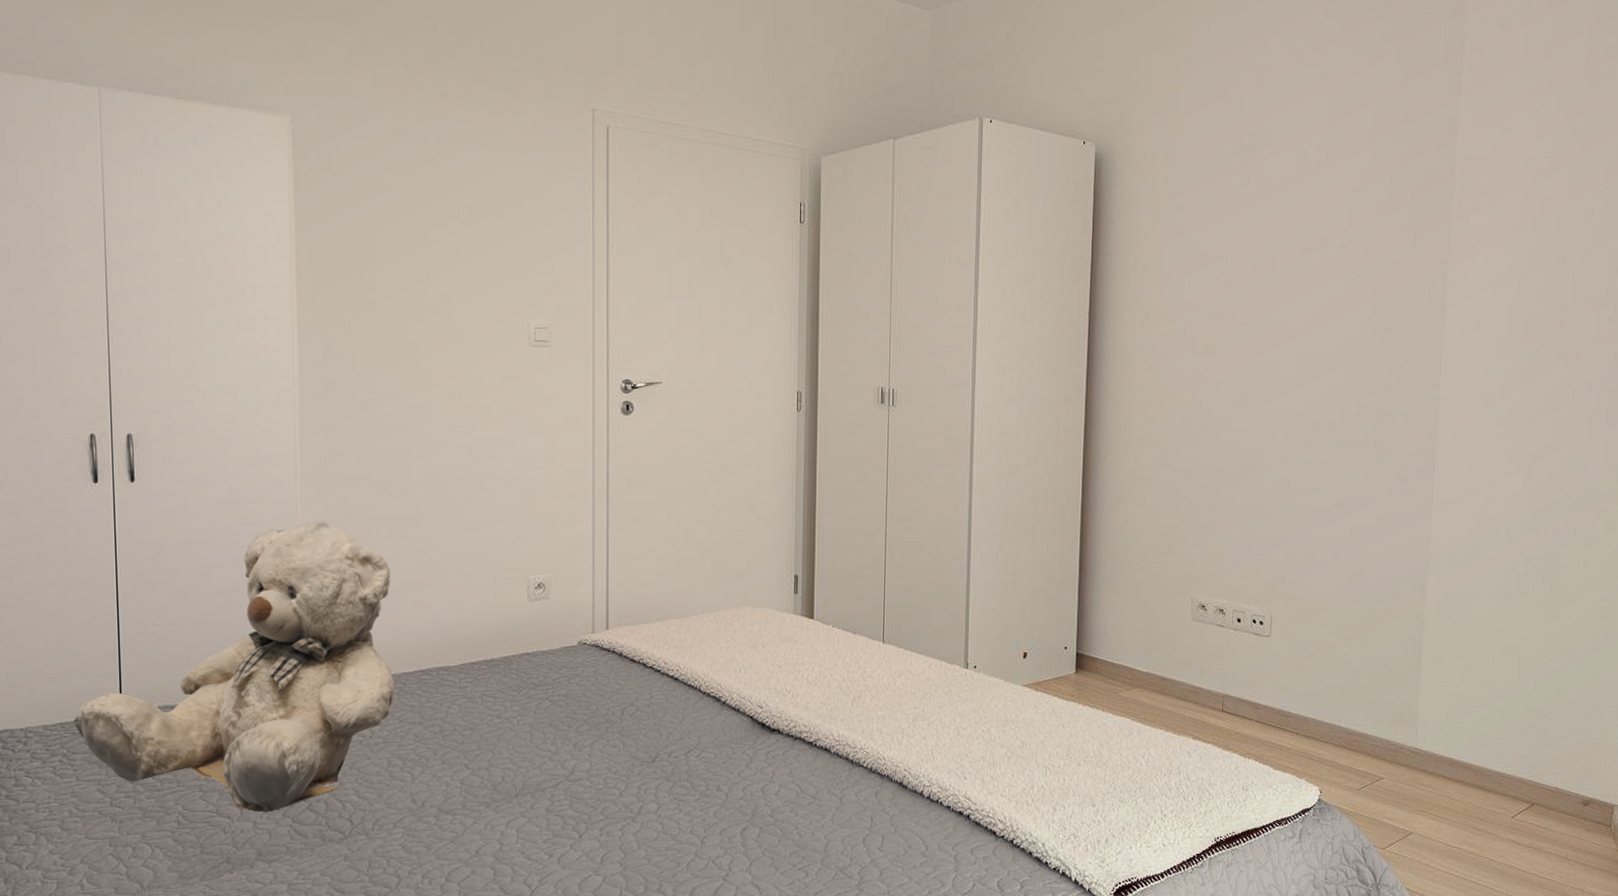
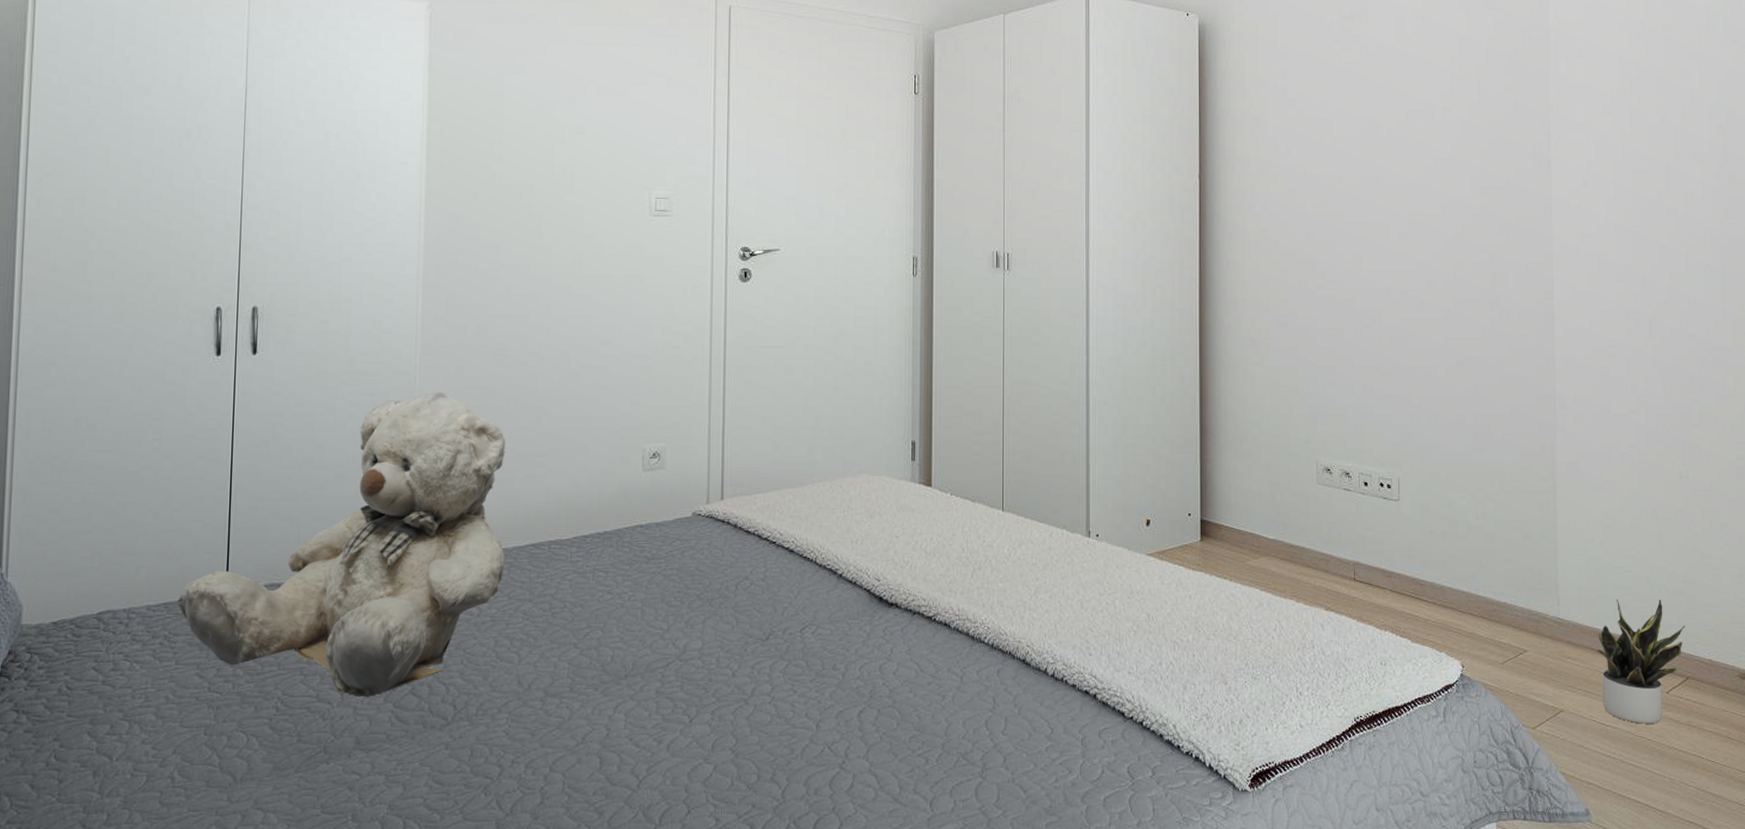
potted plant: none [1450,730,1536,845] -> present [1597,598,1686,724]

